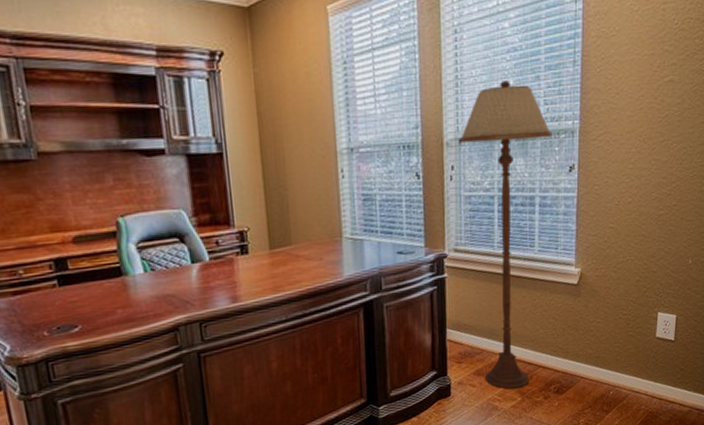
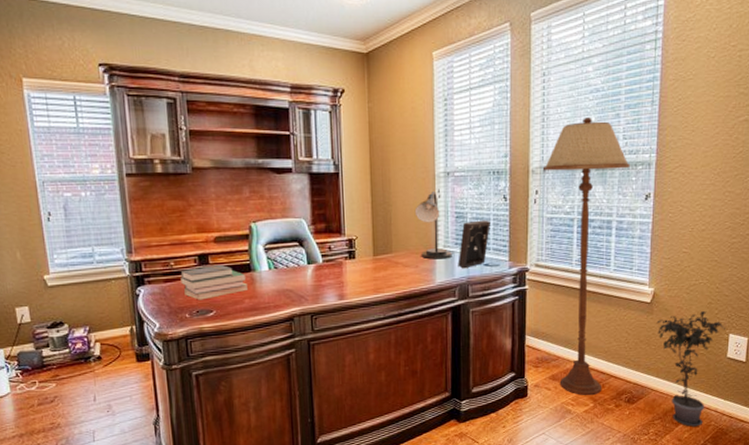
books: none [32,270,121,314] -> present [180,265,249,300]
desk lamp: none [315,170,361,250] -> present [414,190,452,260]
picture frame: none [367,201,403,259] -> present [458,220,490,269]
potted plant: none [584,290,654,413] -> present [656,311,725,427]

